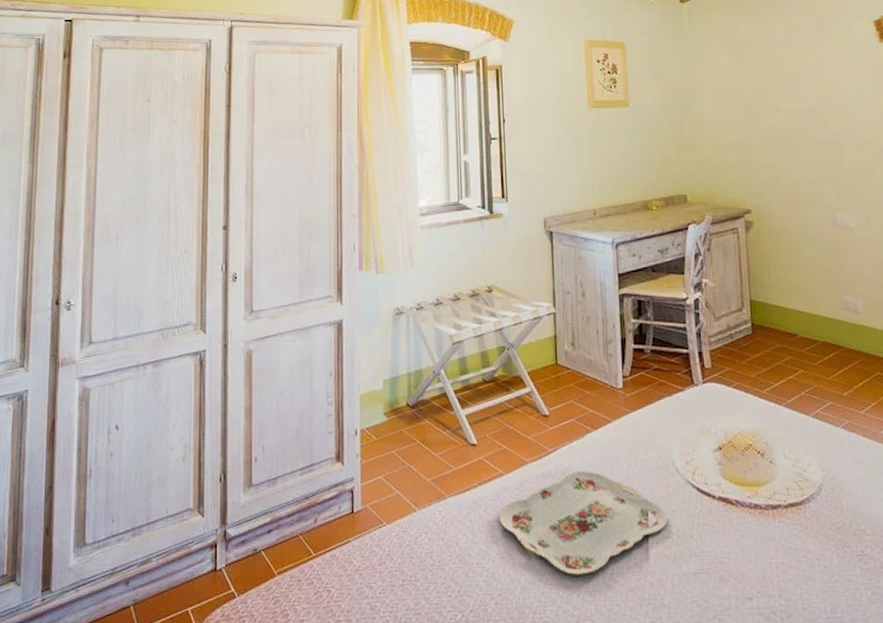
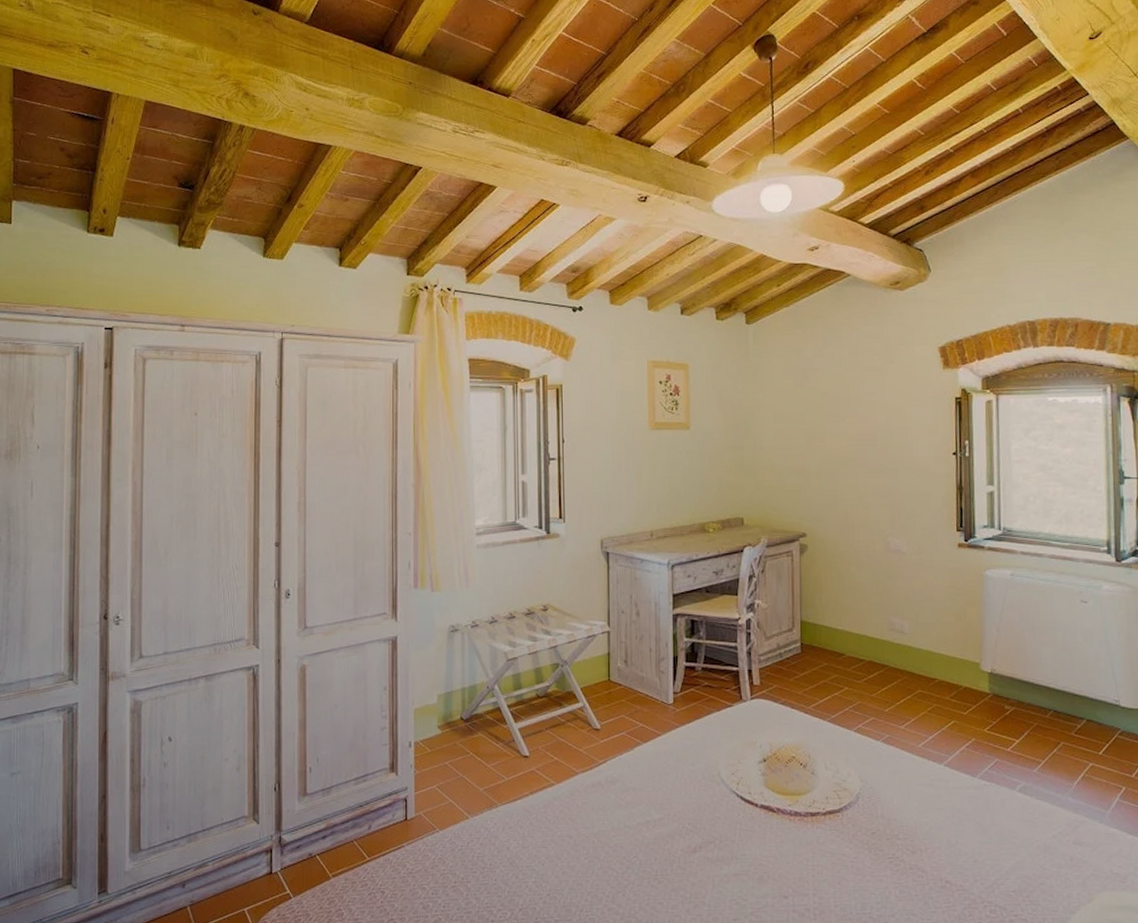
serving tray: present [499,472,668,575] -> none [549,782,711,877]

